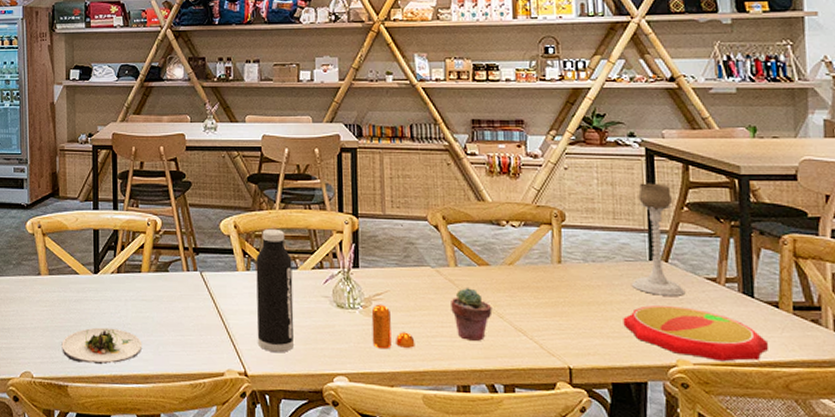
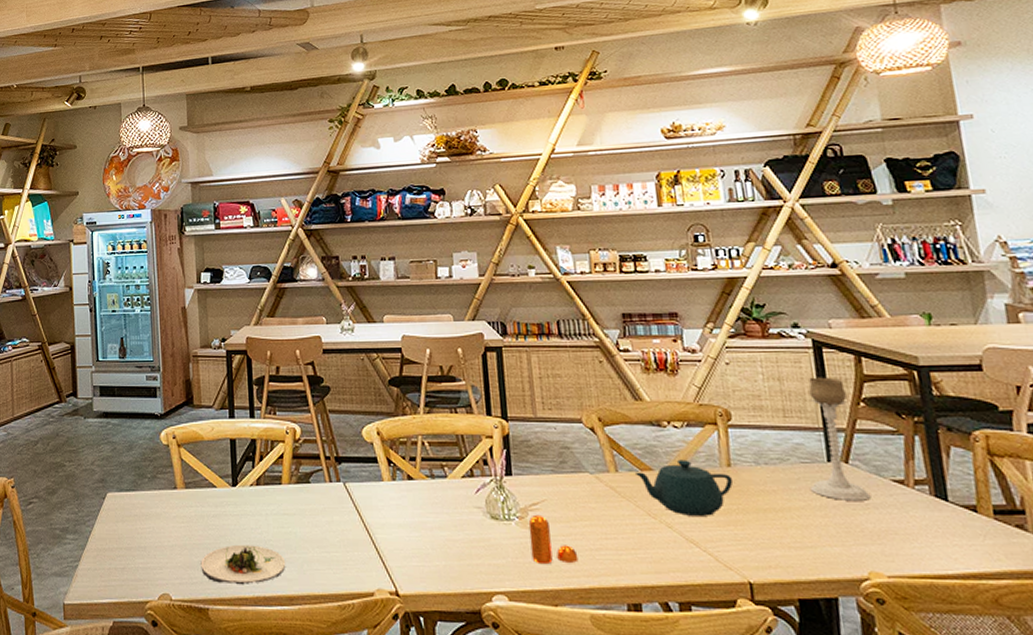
water bottle: present [256,228,294,352] -> none [401,434,447,569]
potted succulent: present [451,287,493,341] -> none [613,494,660,554]
teapot: none [472,256,563,308] -> present [634,459,734,516]
plate: present [623,305,768,362] -> none [804,512,970,574]

